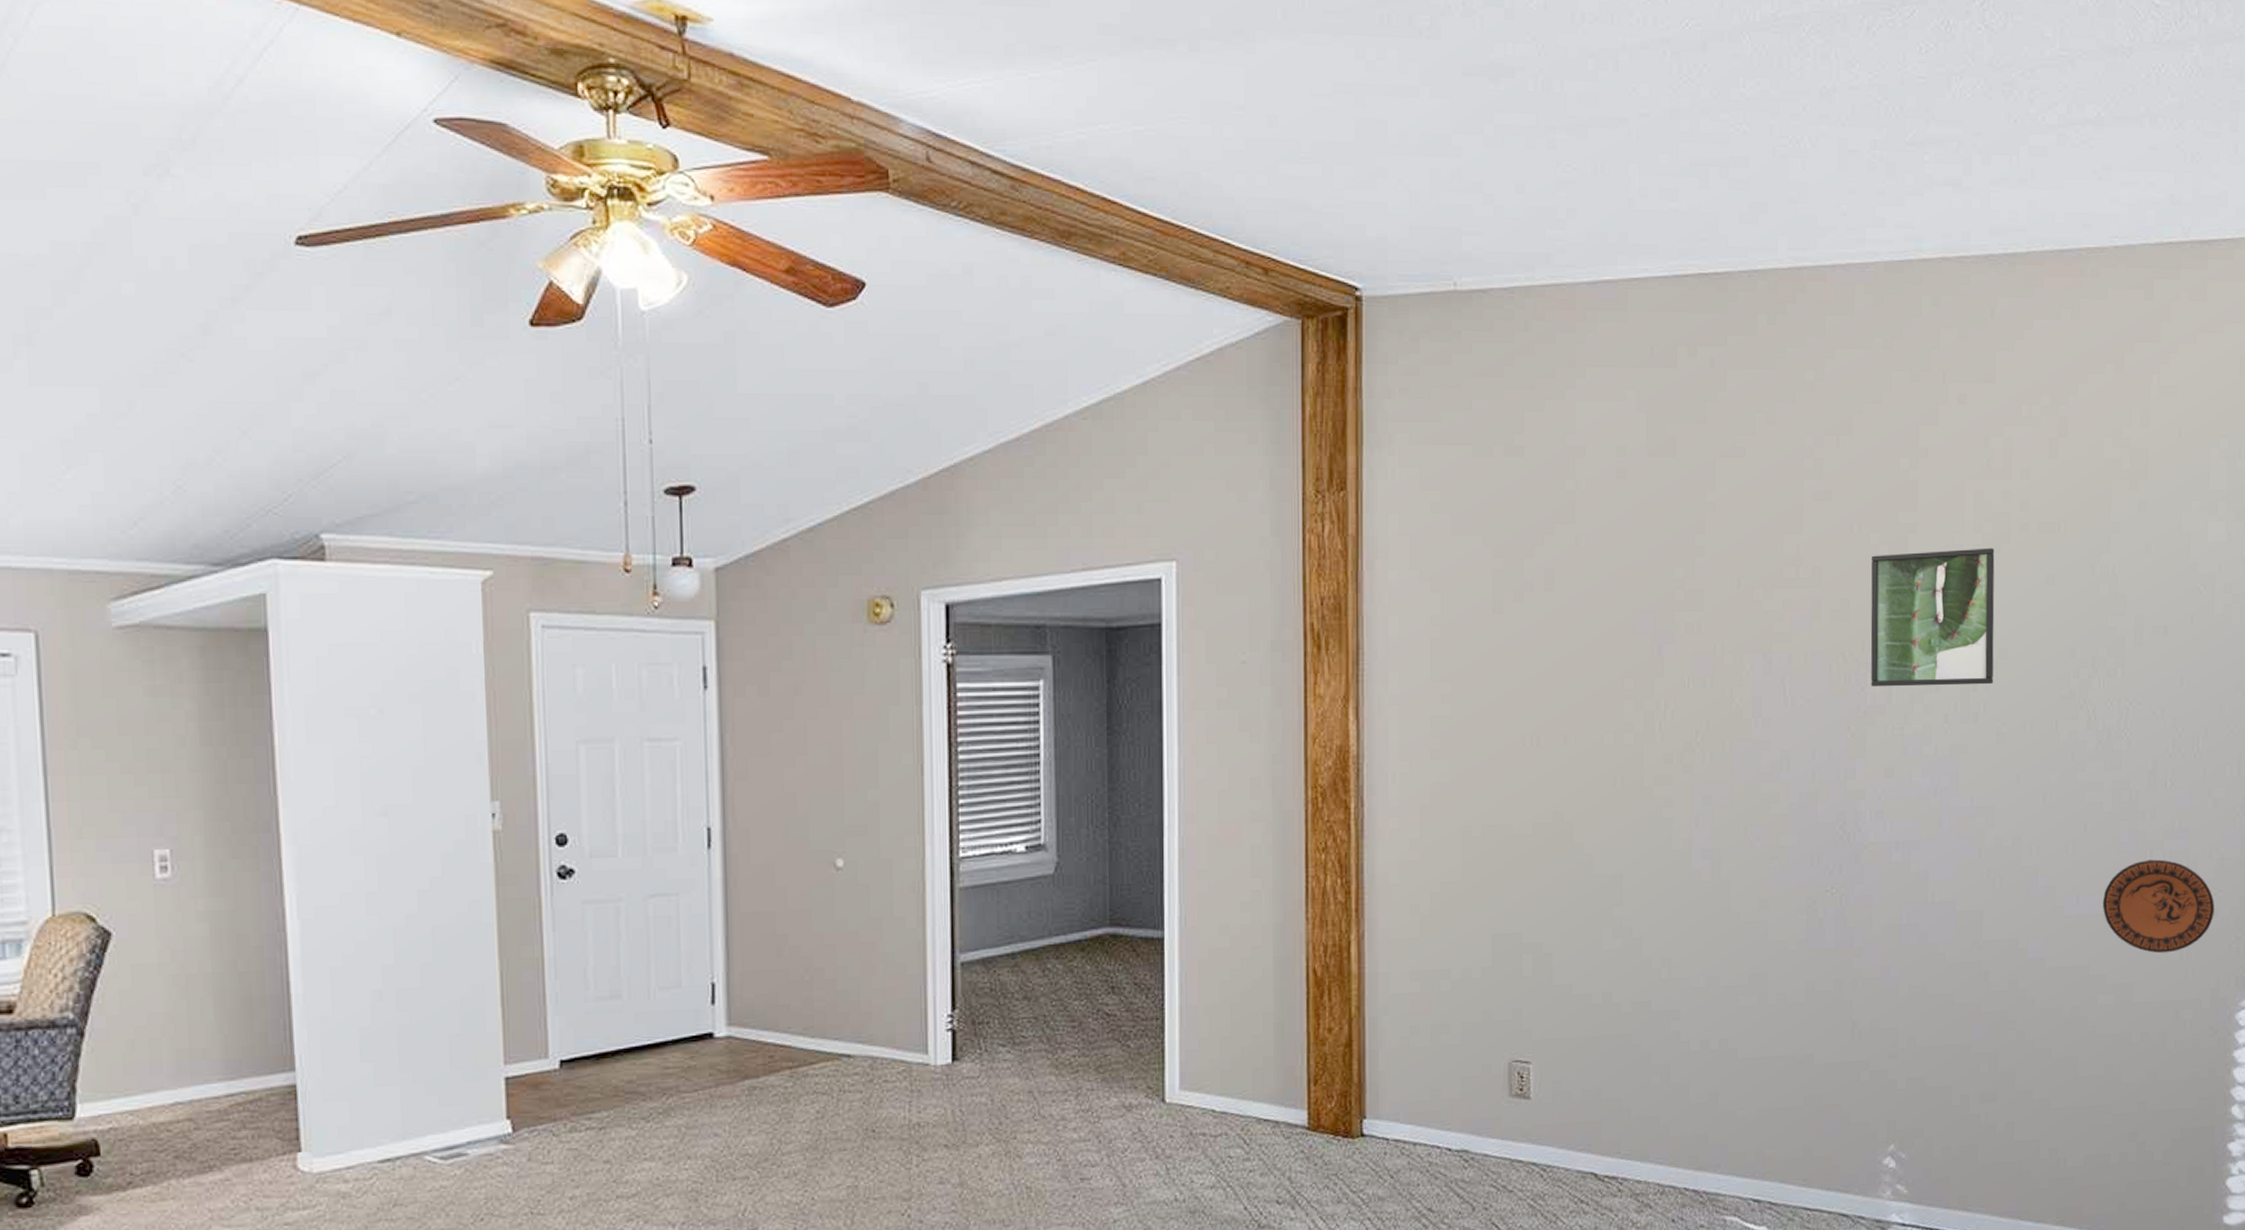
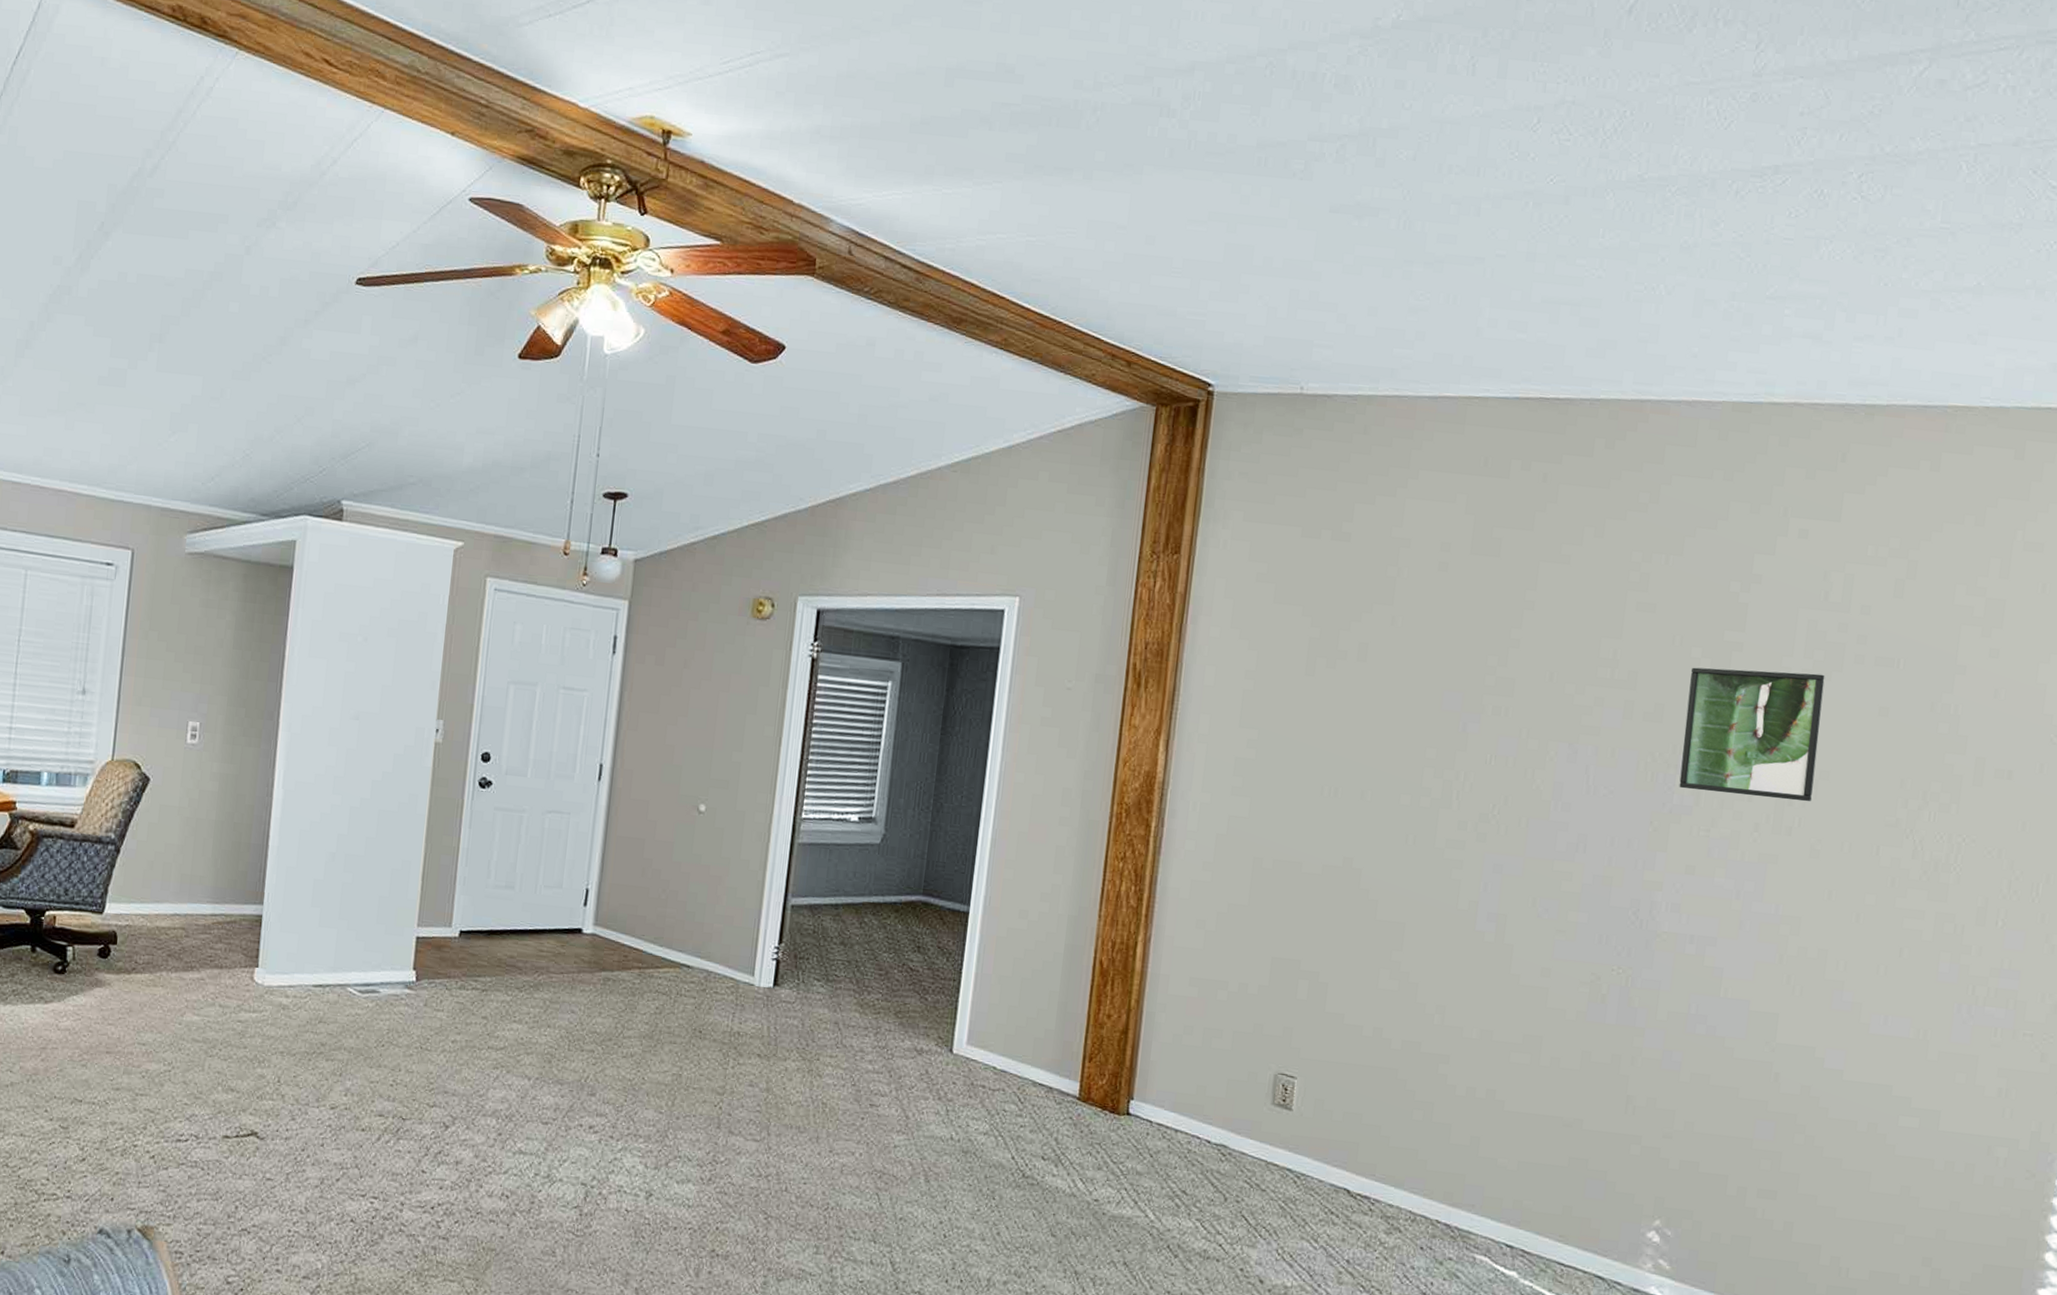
decorative plate: present [2102,859,2215,954] -> none [1913,993,2043,1088]

